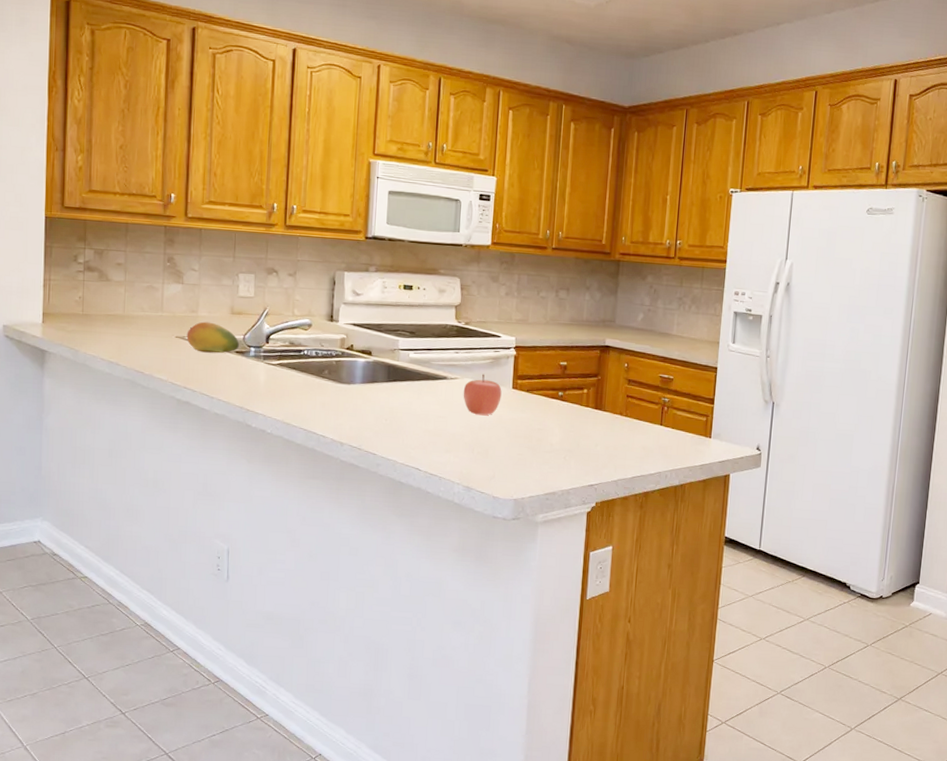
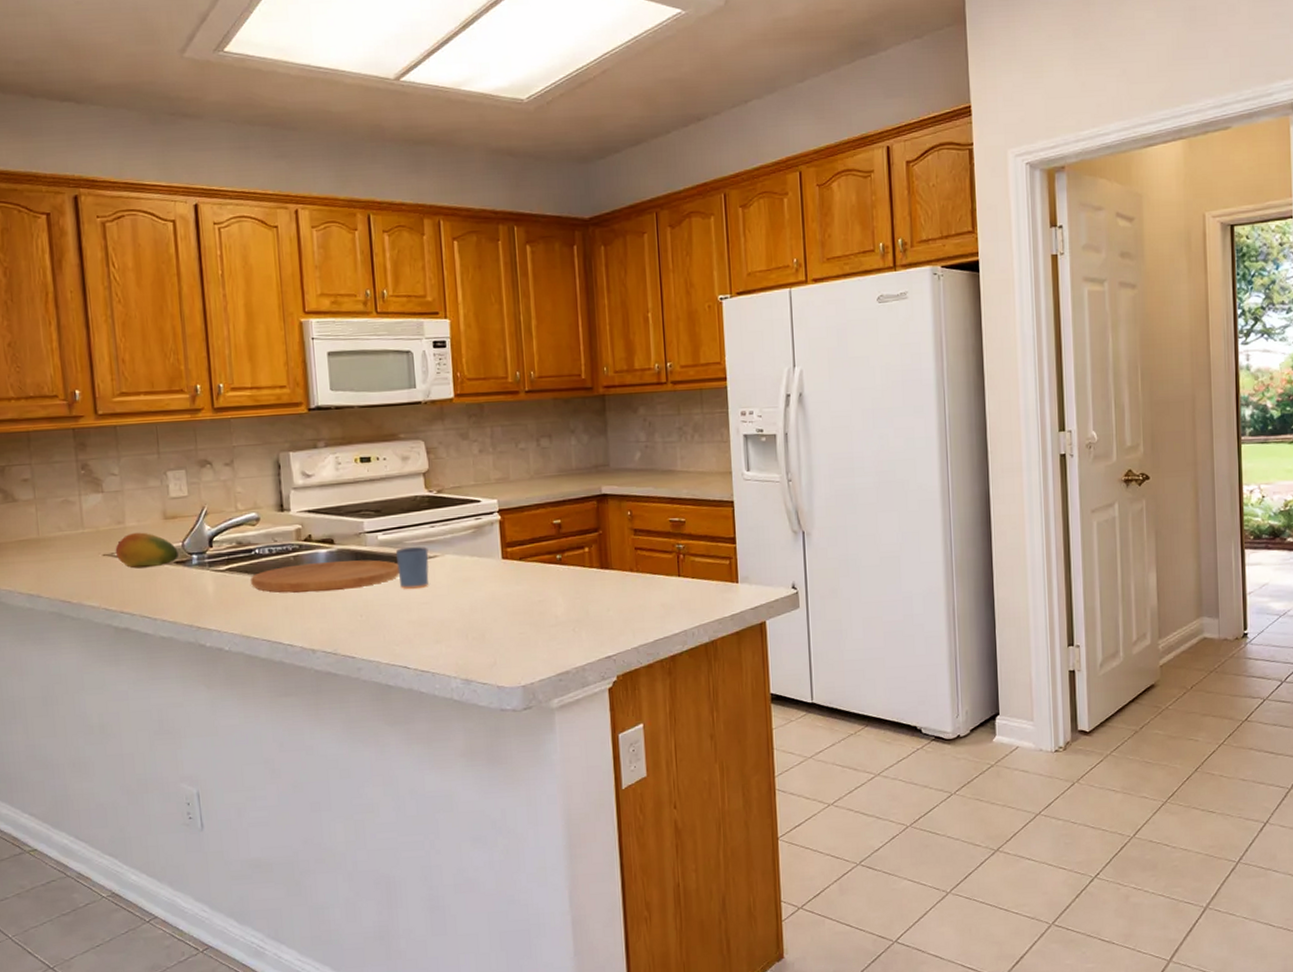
cutting board: none [297,368,424,396] -> present [251,559,400,593]
mug: none [422,367,451,404] -> present [395,547,429,589]
fruit: present [463,374,502,415] -> none [446,546,491,594]

